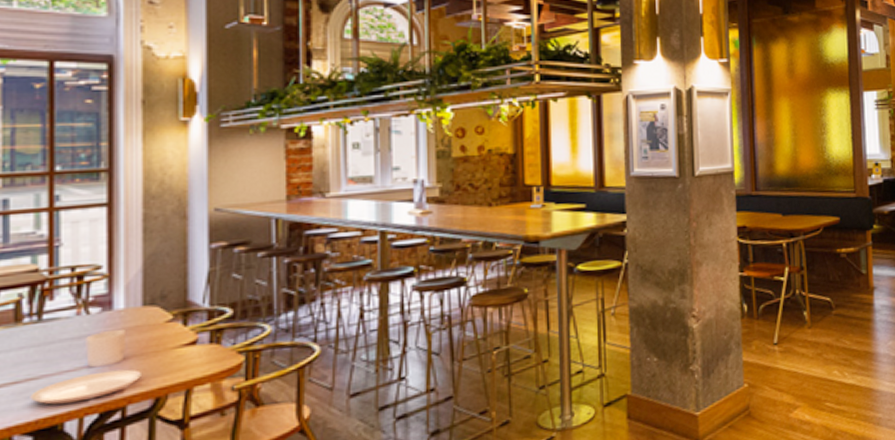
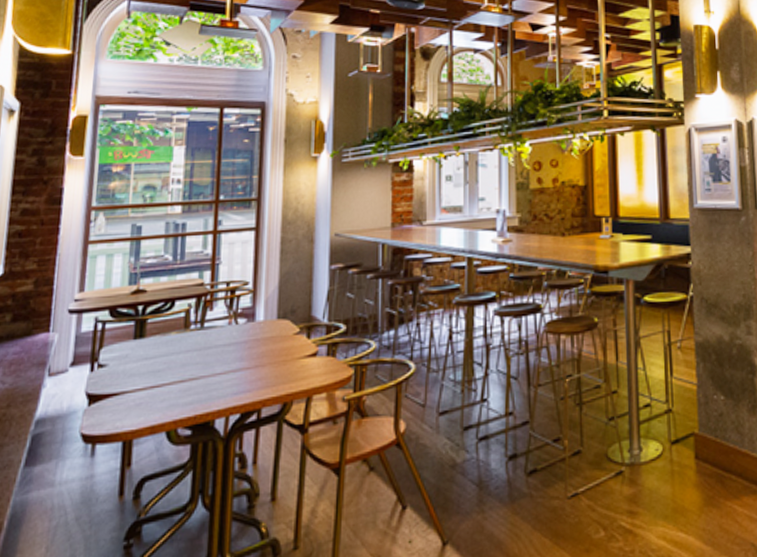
plate: present [30,369,141,405] -> none [191,375,274,403]
mug: present [86,329,127,369] -> none [233,339,265,373]

